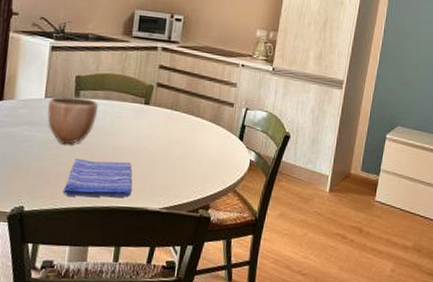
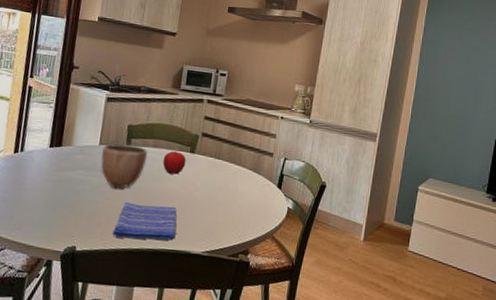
fruit: none [115,103,141,128] -> present [162,151,186,175]

